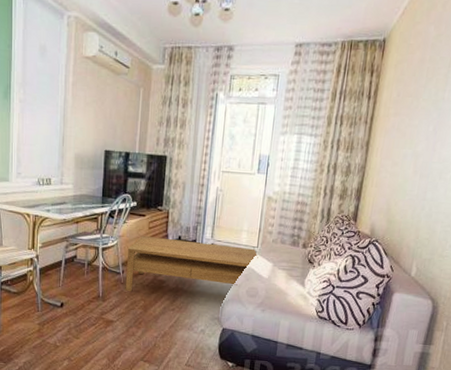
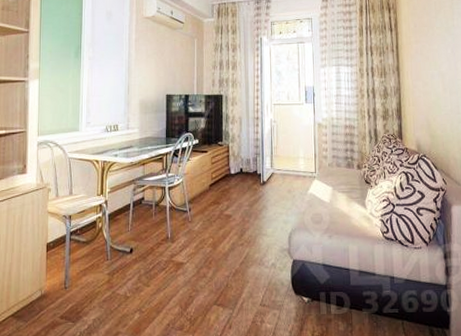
coffee table: present [125,235,258,292] -> none [192,171,318,230]

